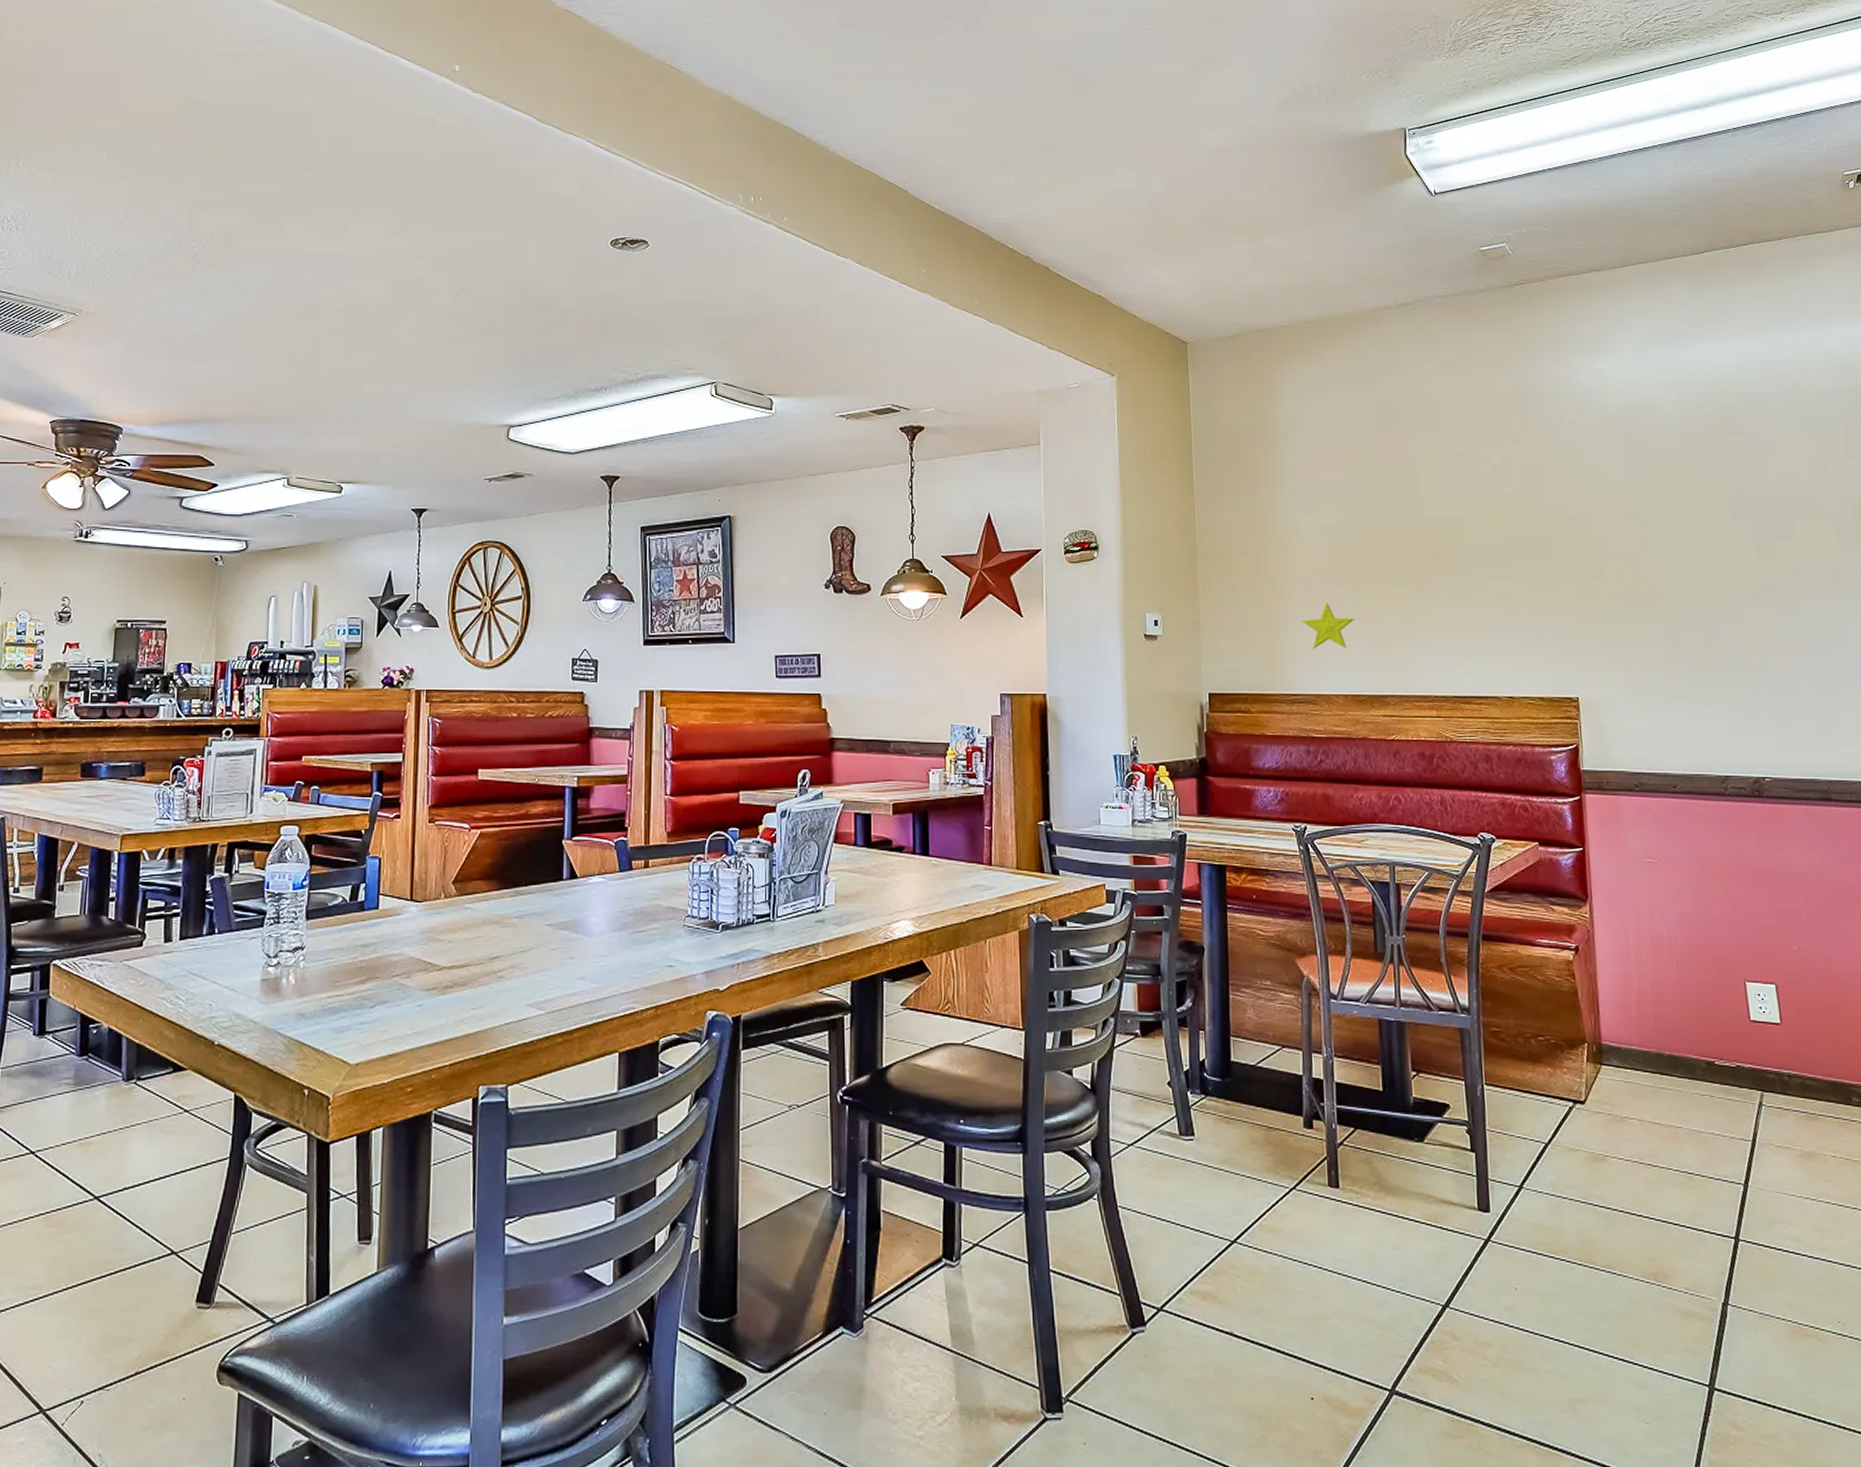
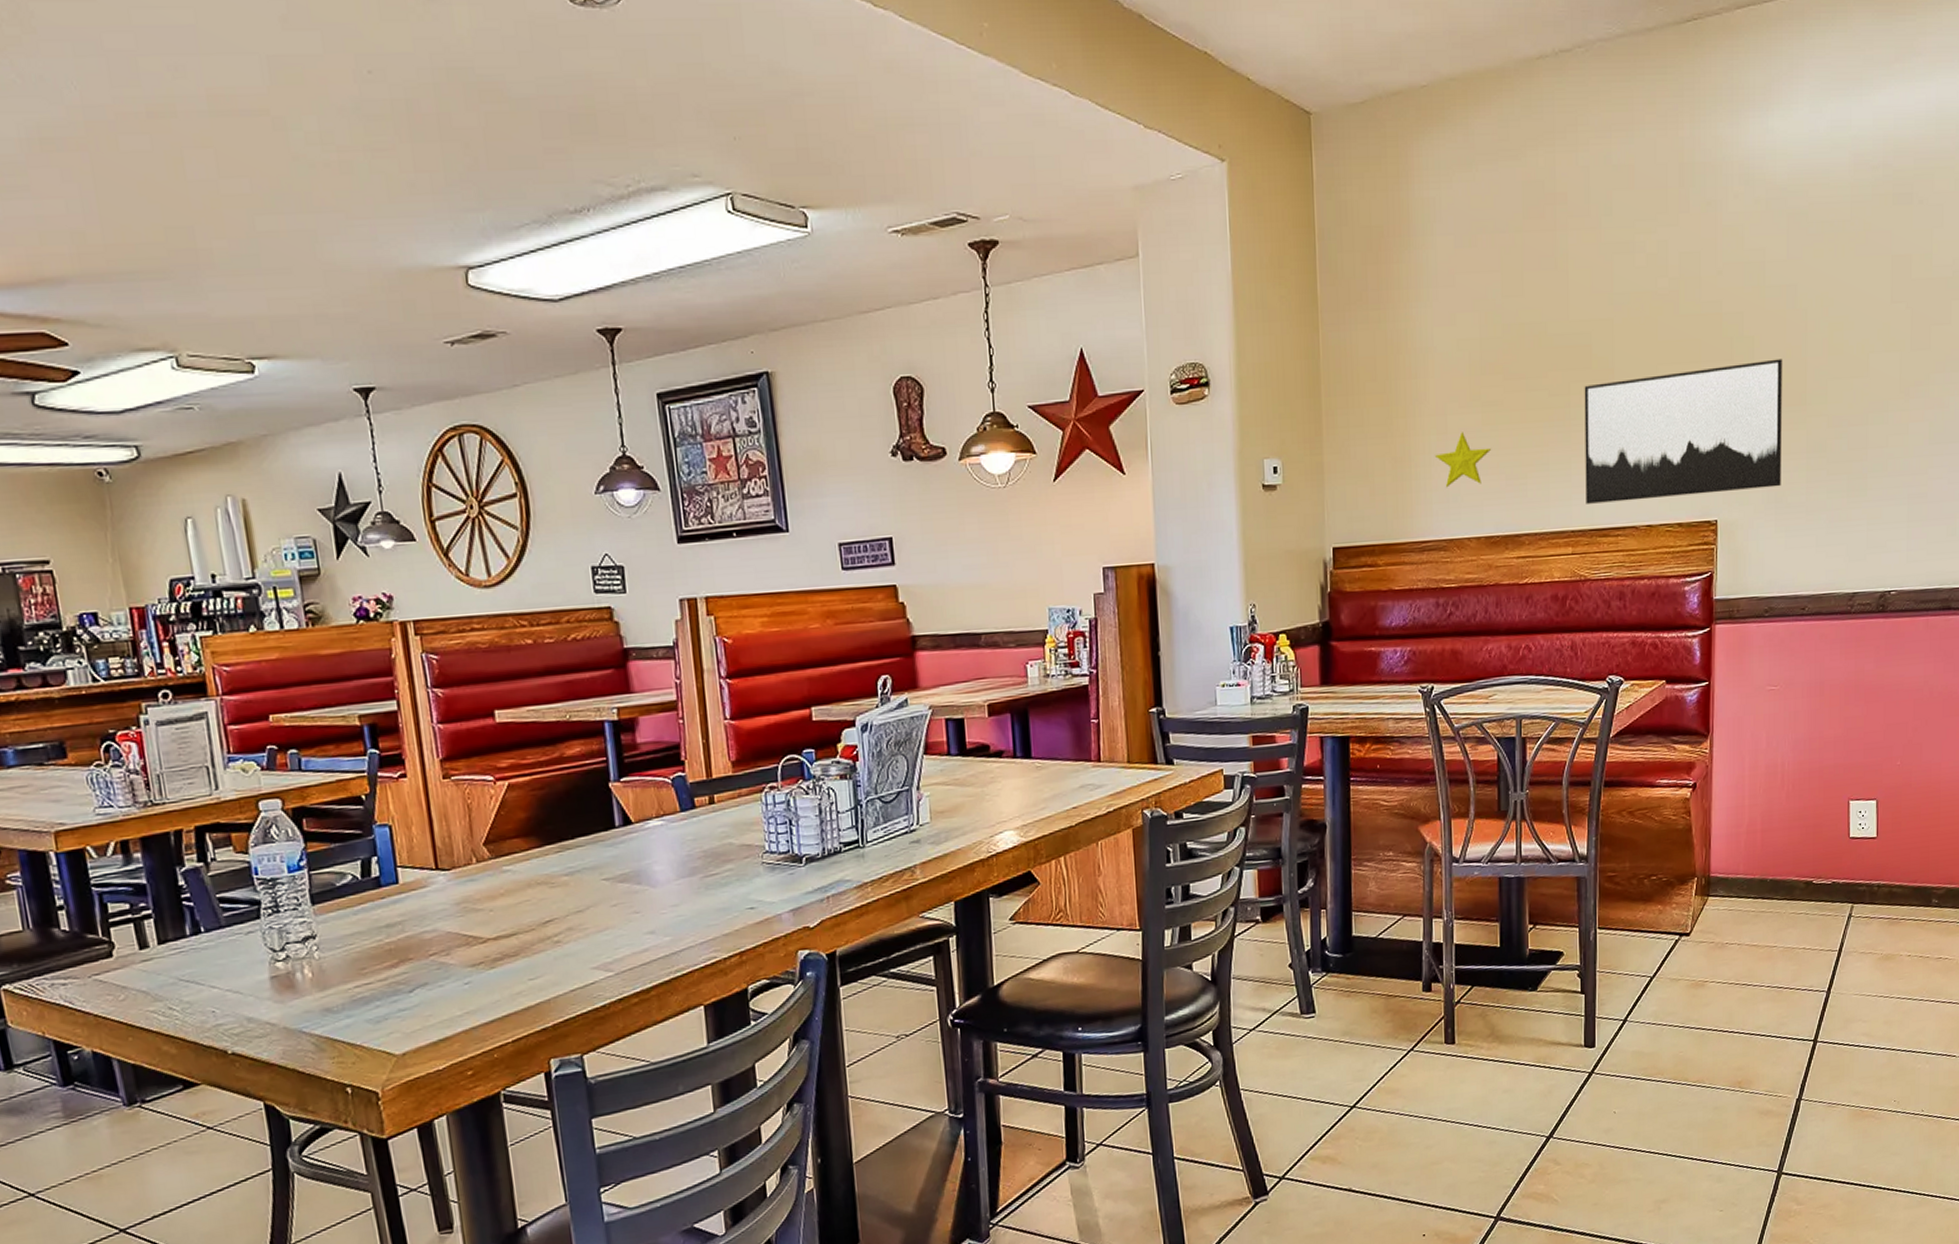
wall art: none [1440,559,1640,674] -> present [1584,358,1783,504]

